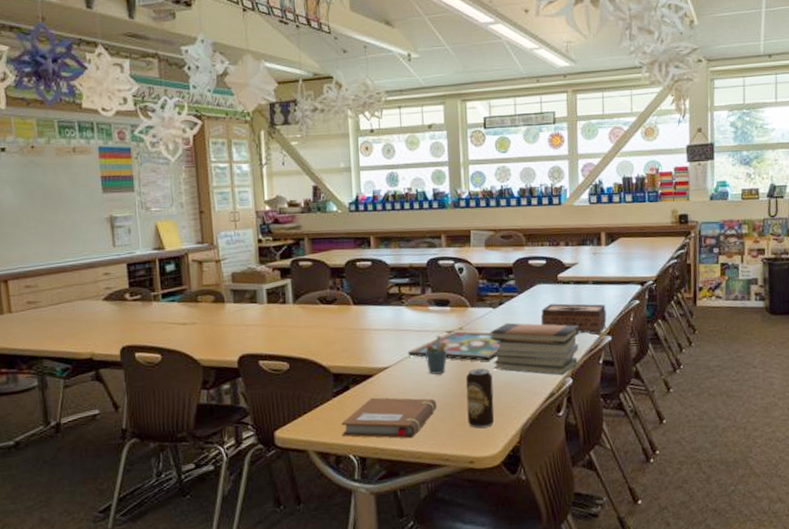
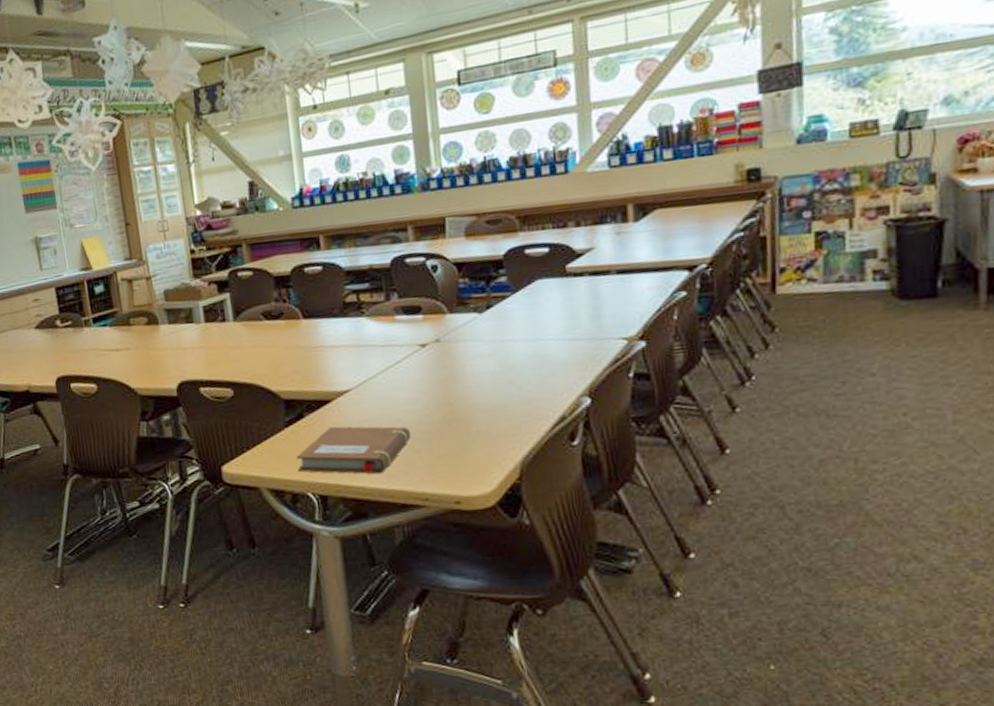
framed painting: present [408,330,501,361] -> none [372,343,491,379]
pen holder: present [424,335,448,375] -> none [392,350,422,398]
beverage can: present [465,368,494,429] -> none [446,388,485,462]
book stack: present [490,322,580,376] -> none [476,329,599,395]
tissue box: present [540,303,607,335] -> none [543,300,638,340]

